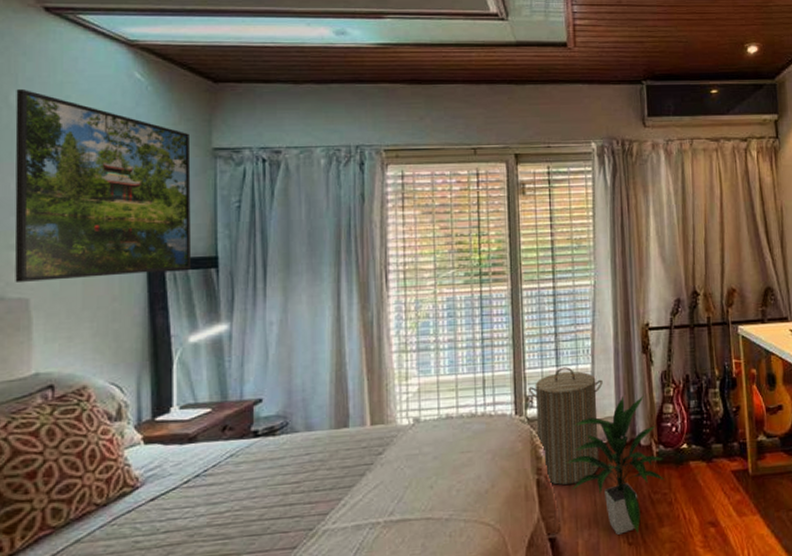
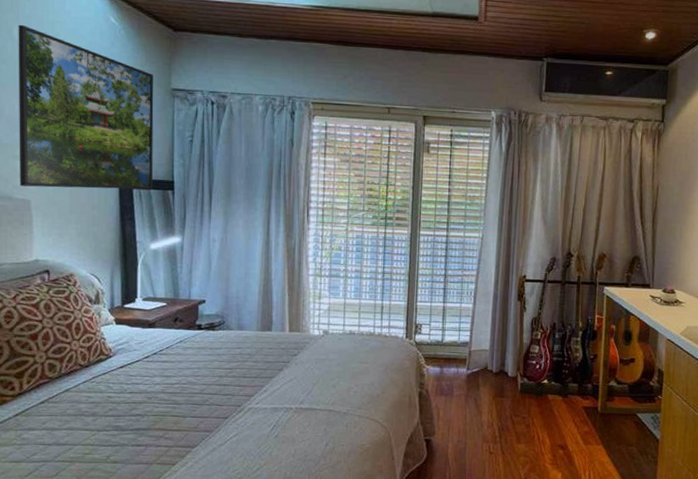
laundry hamper: present [528,367,603,485] -> none [418,304,481,399]
indoor plant: present [565,395,665,535] -> none [443,334,526,446]

